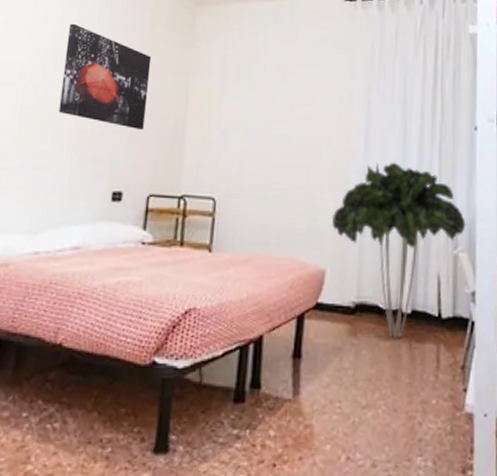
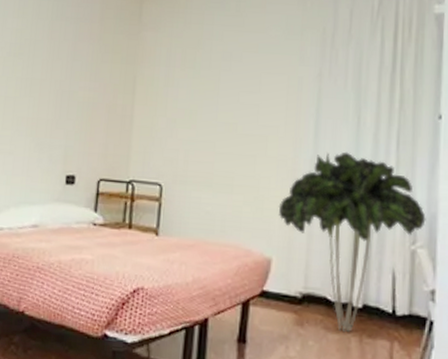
wall art: present [58,23,152,130] -> none [17,17,101,117]

